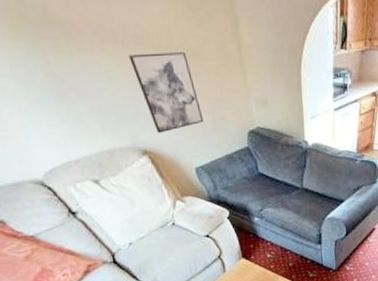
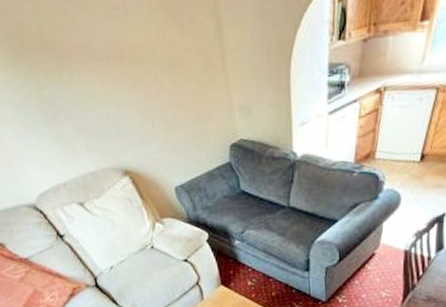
wall art: present [129,52,204,134] -> none [113,63,184,152]

